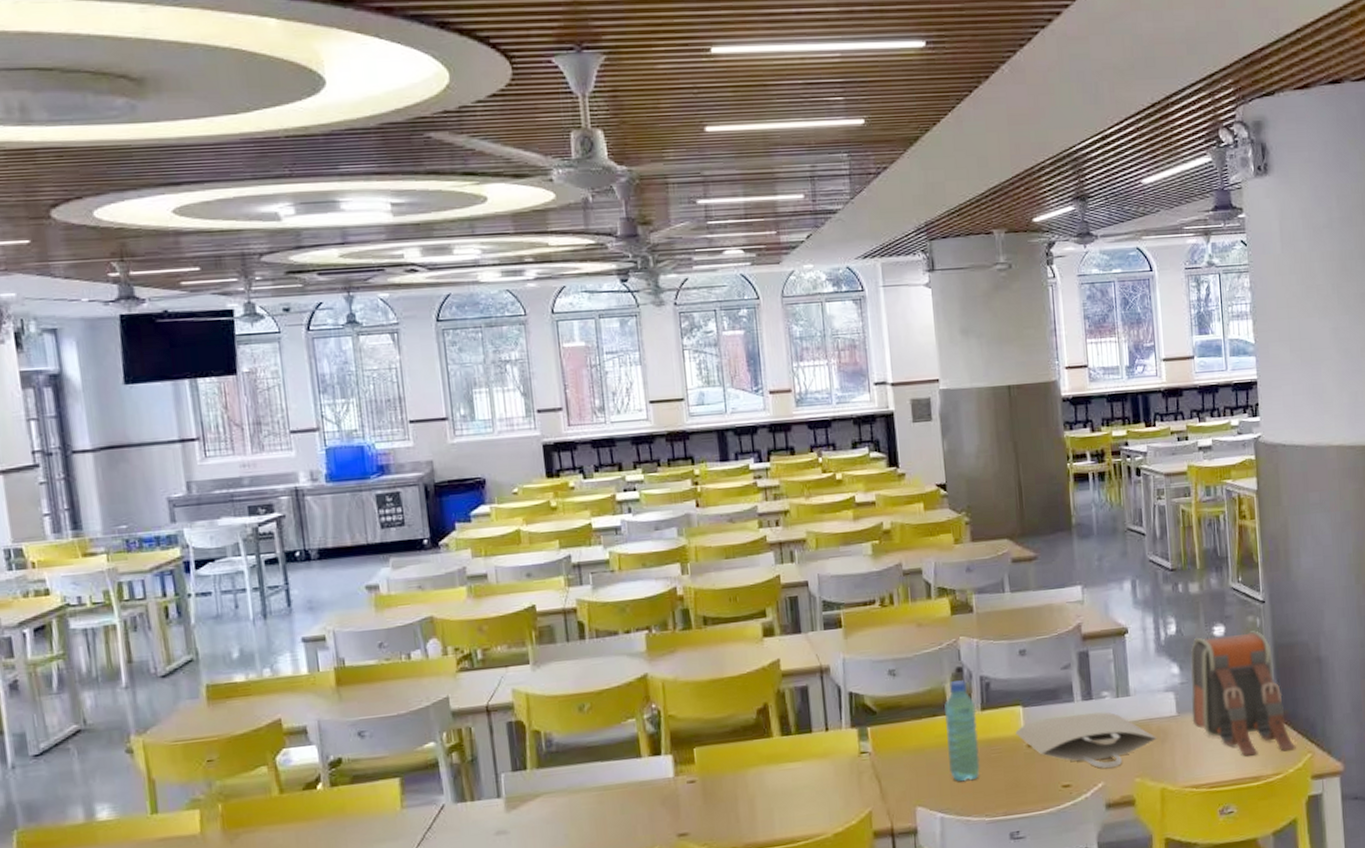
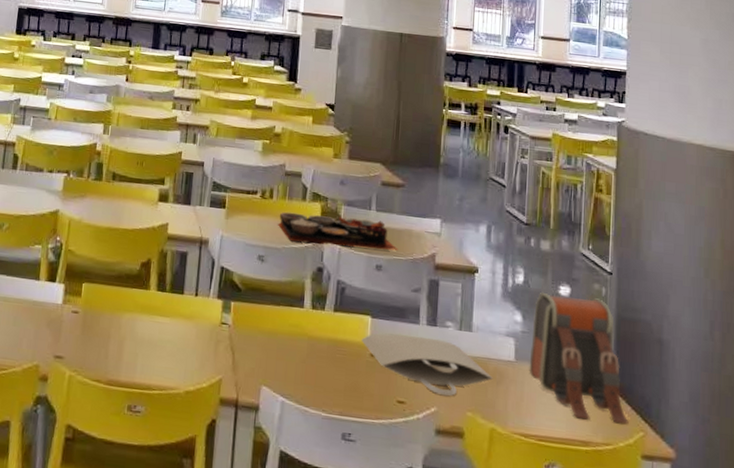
food tray: none [904,601,1041,646] -> present [278,212,399,251]
water bottle: present [944,680,981,782] -> none [297,278,329,373]

